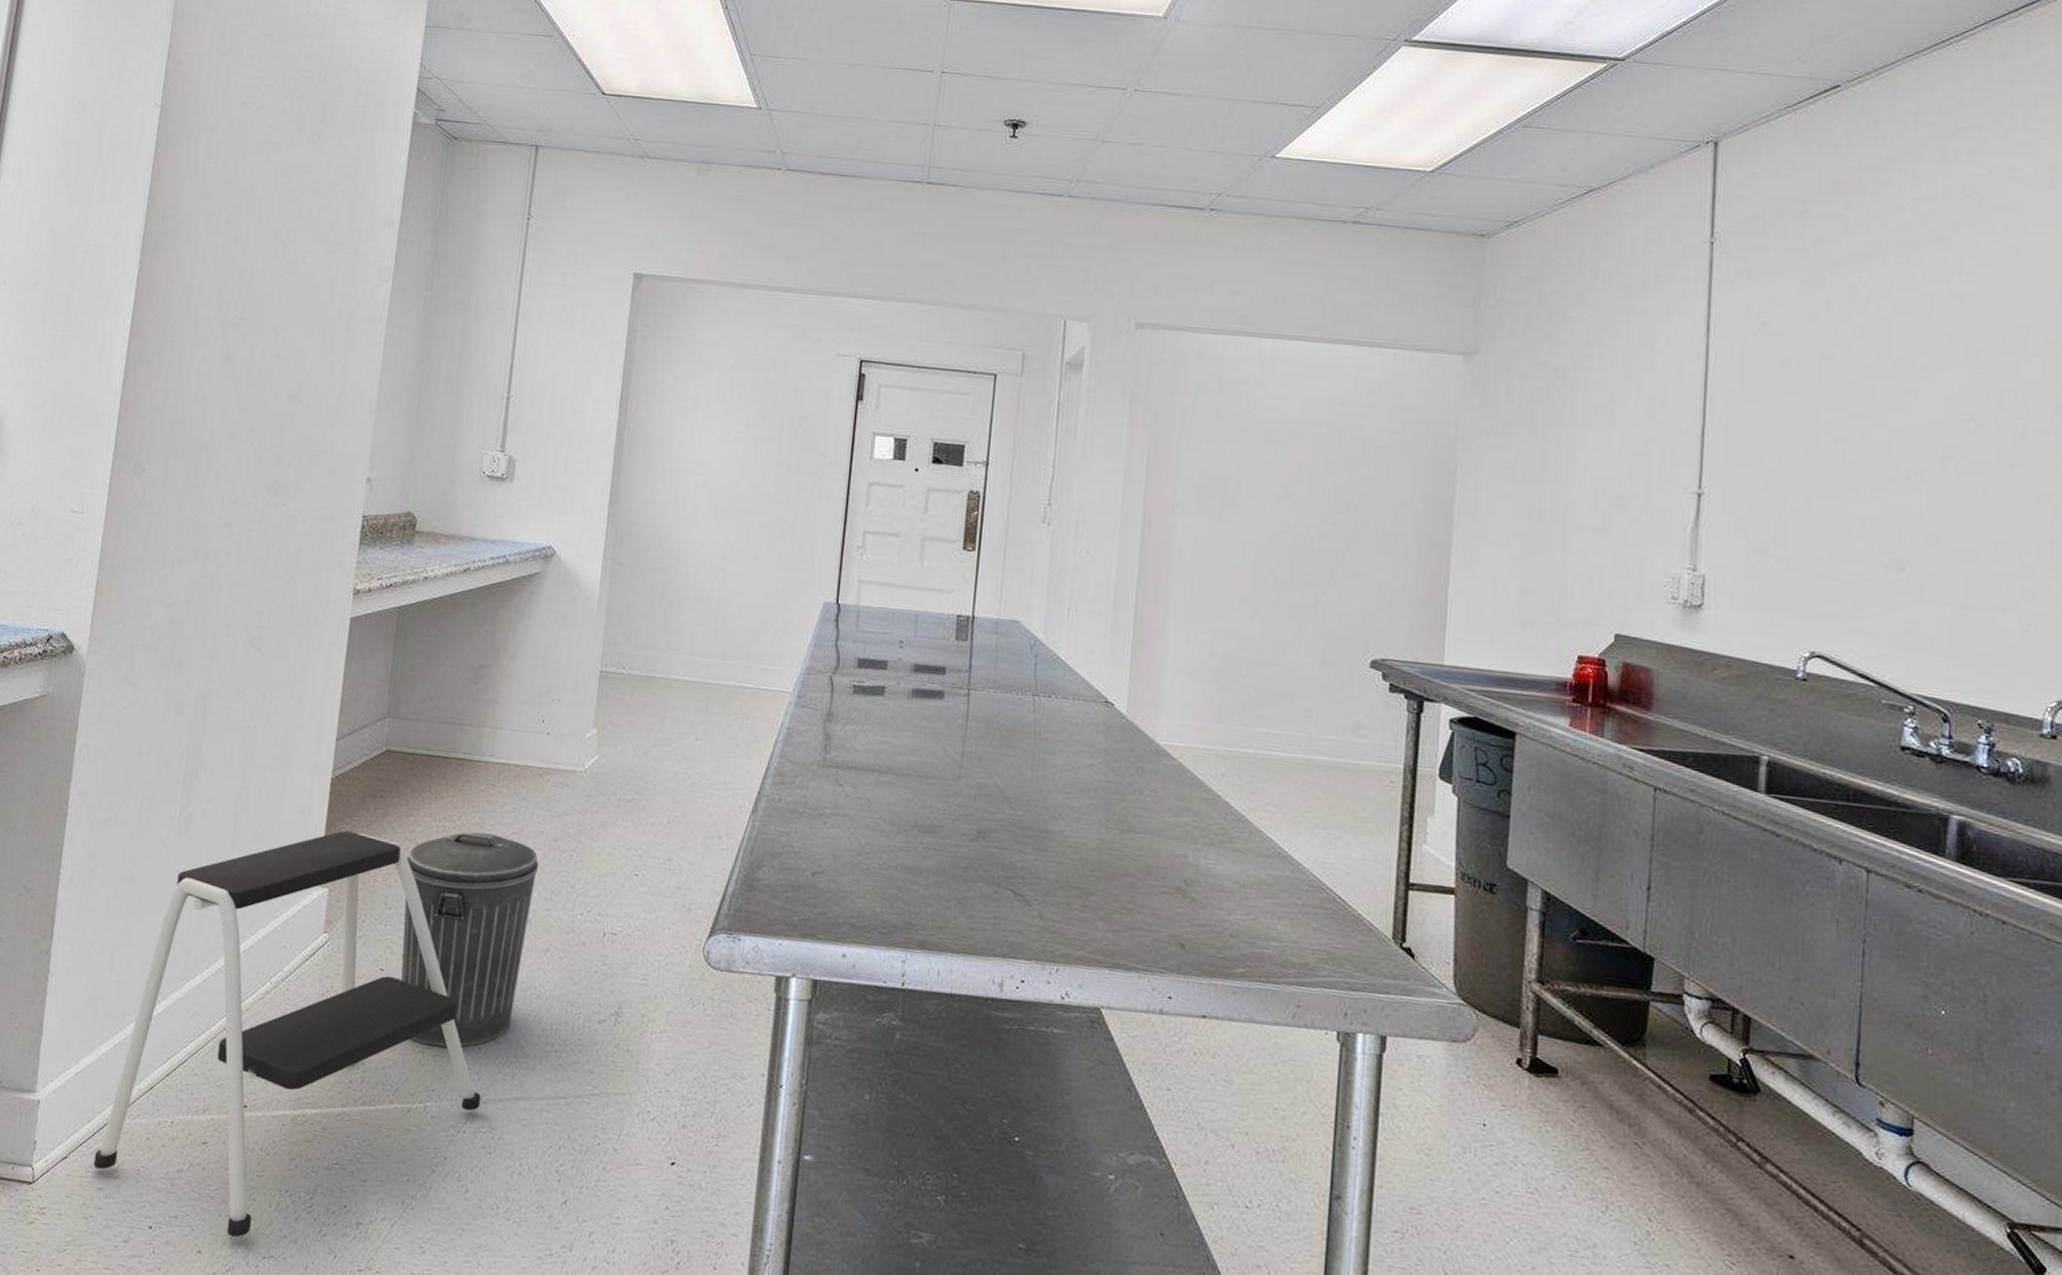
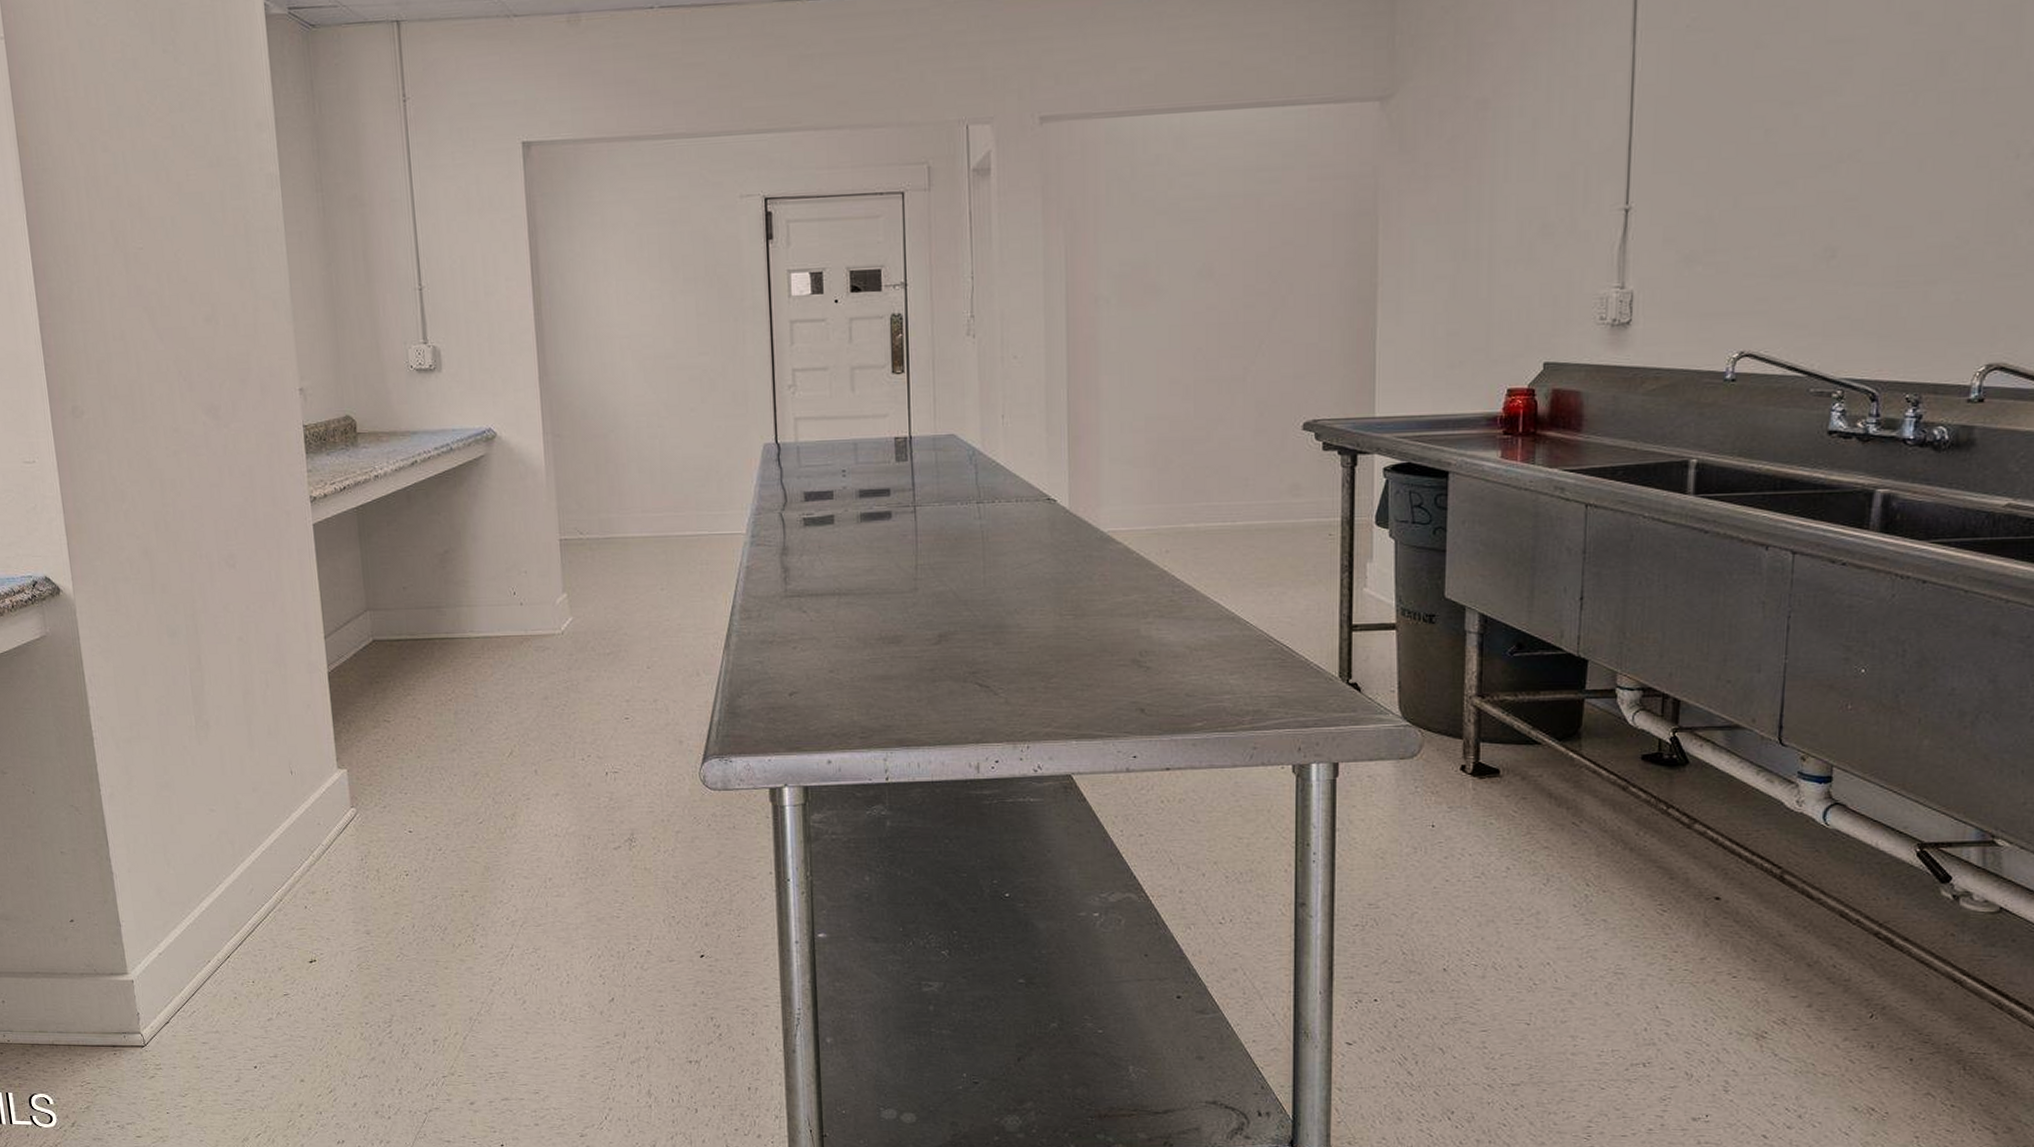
step stool: present [93,830,481,1238] -> none [192,716,522,1066]
trash can: present [400,832,539,1048] -> none [412,701,536,889]

